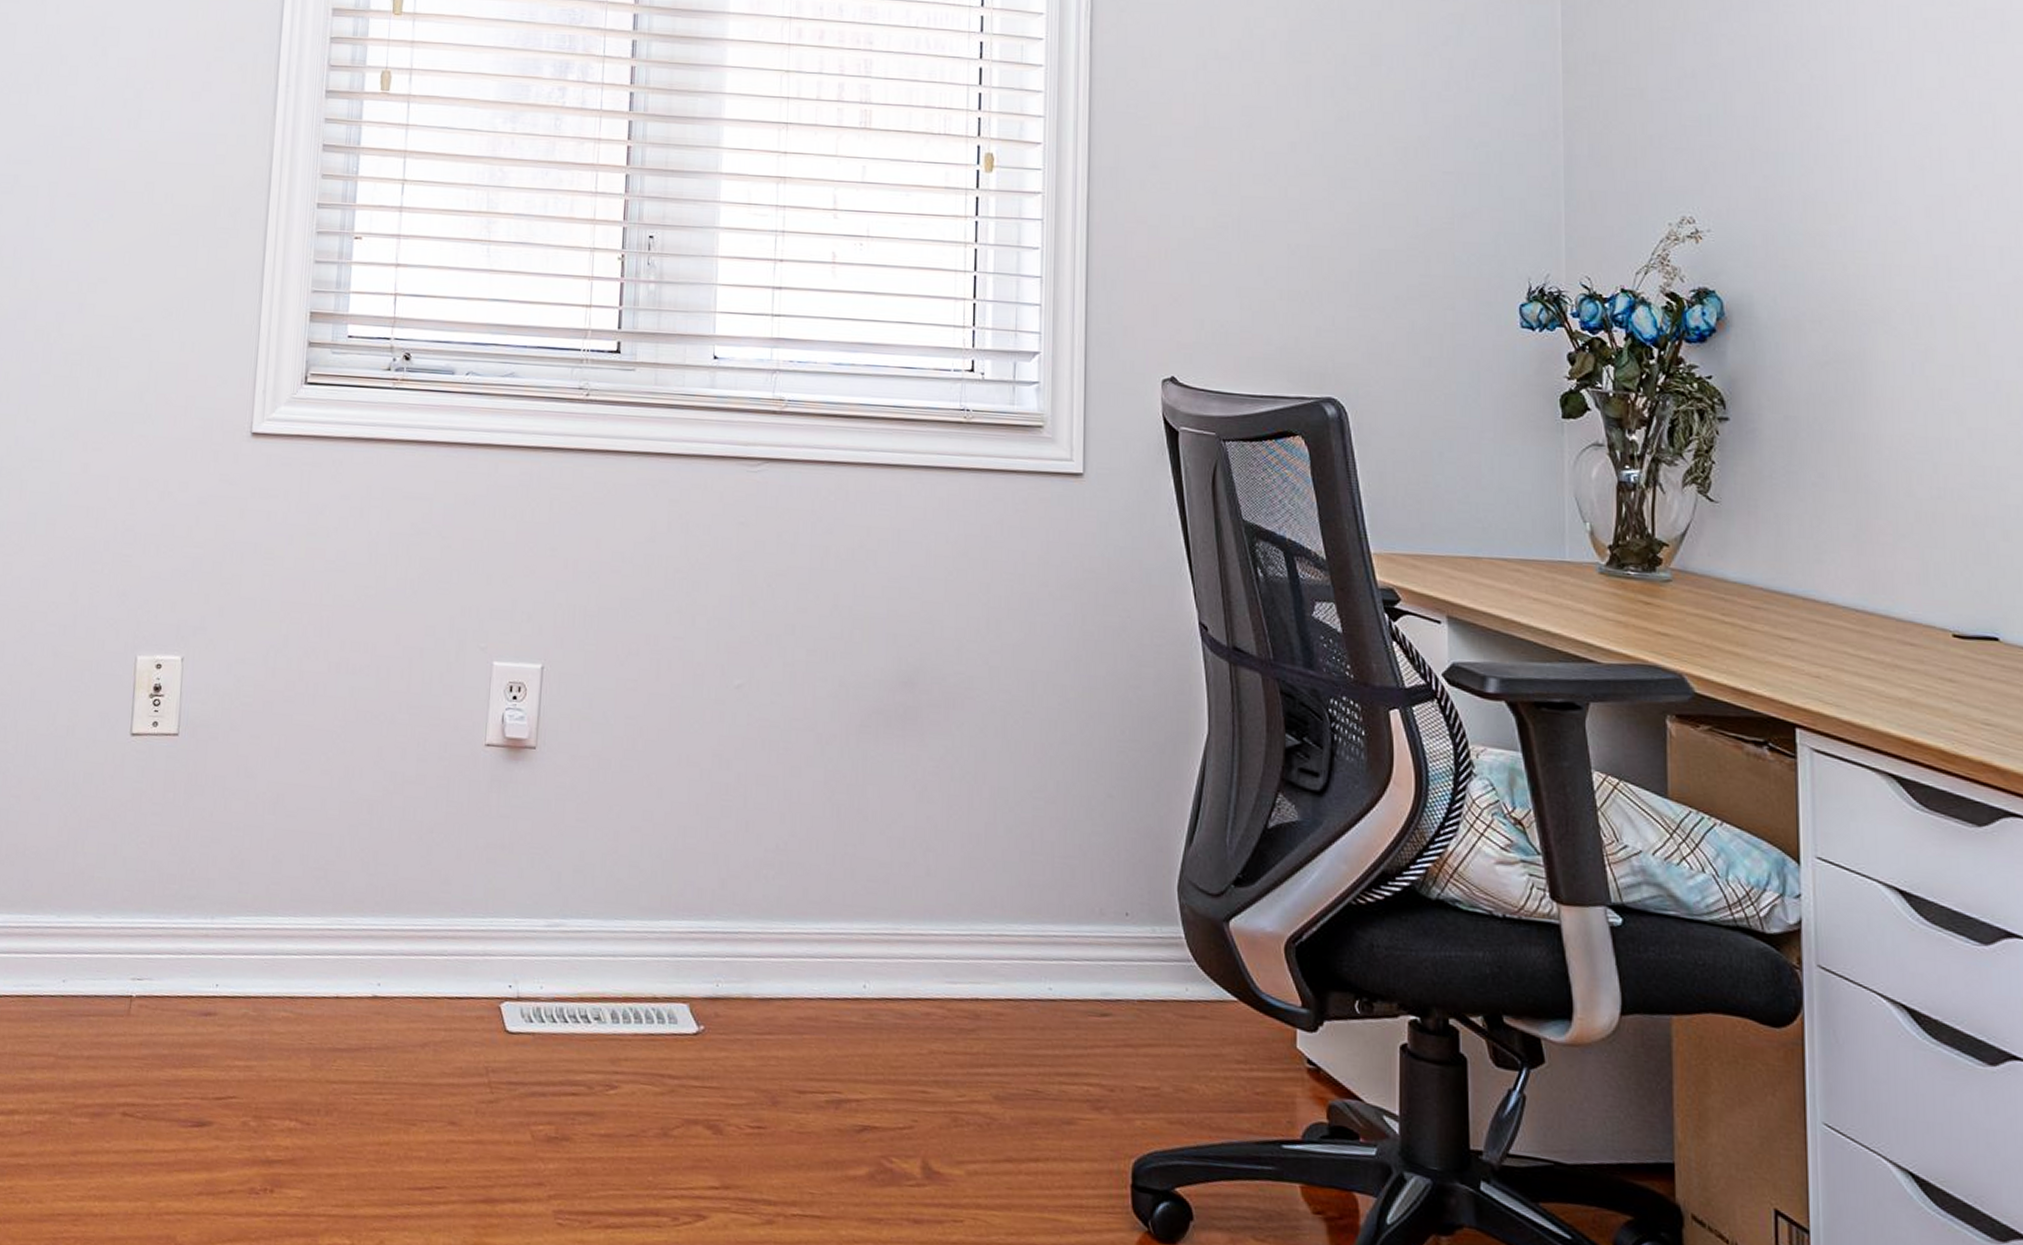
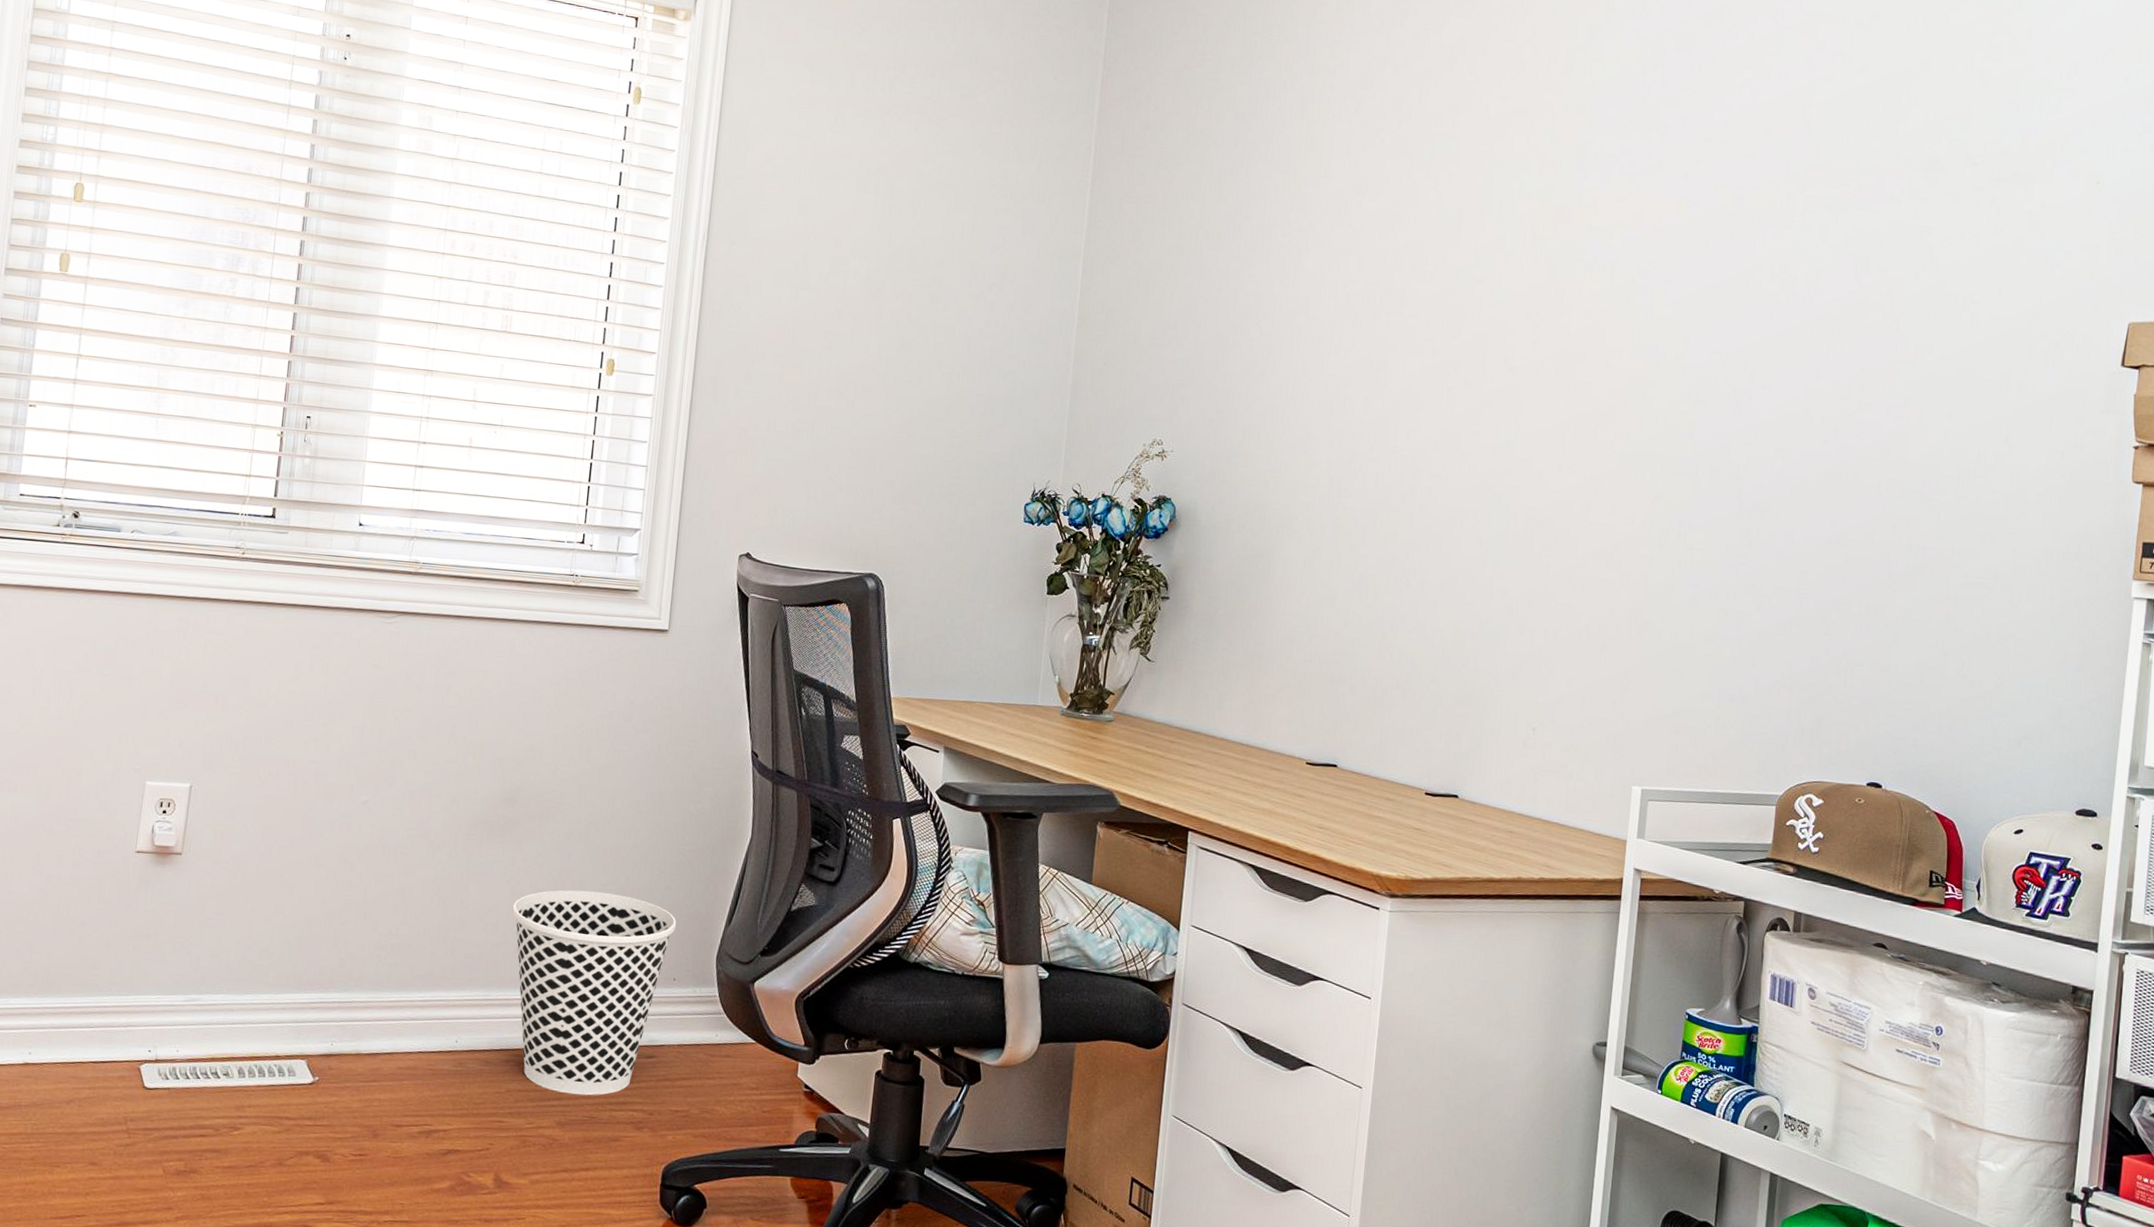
wastebasket: none [920,797,1124,1063] -> present [512,890,677,1096]

